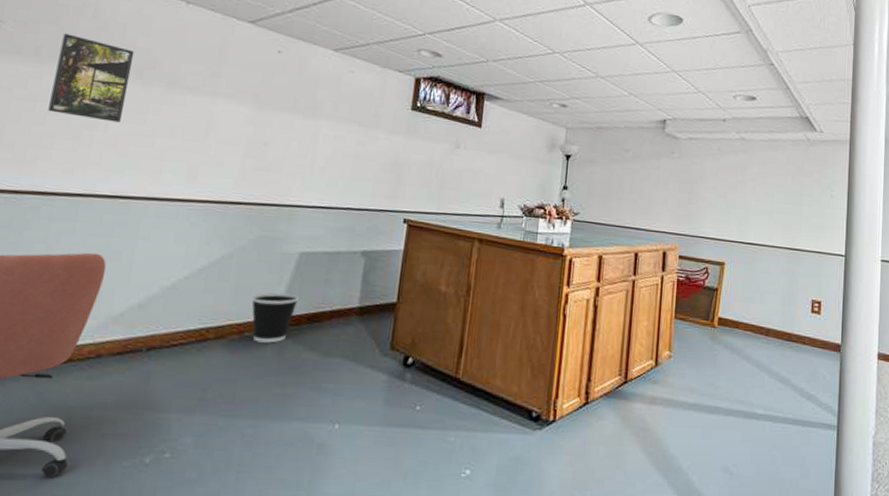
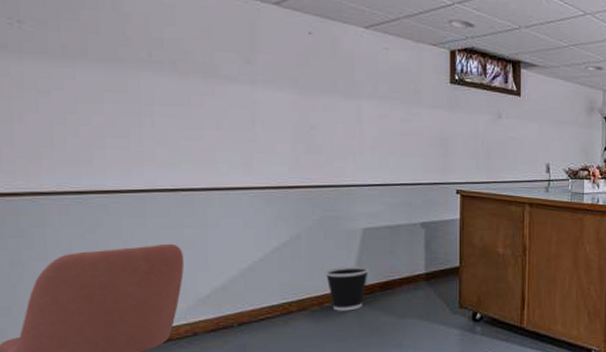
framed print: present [48,33,135,123] -> none [87,29,167,117]

